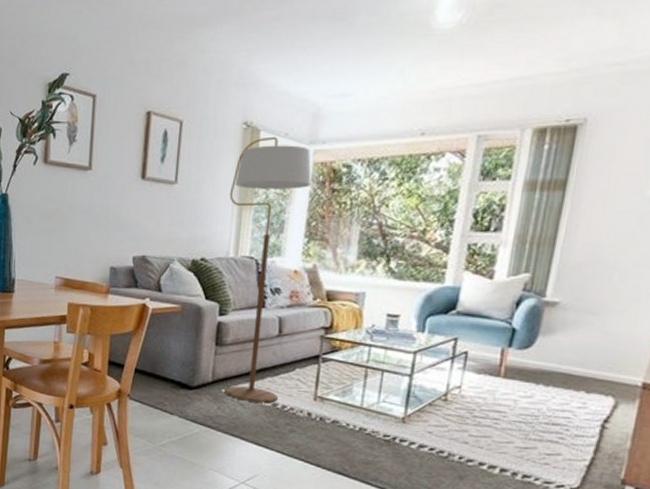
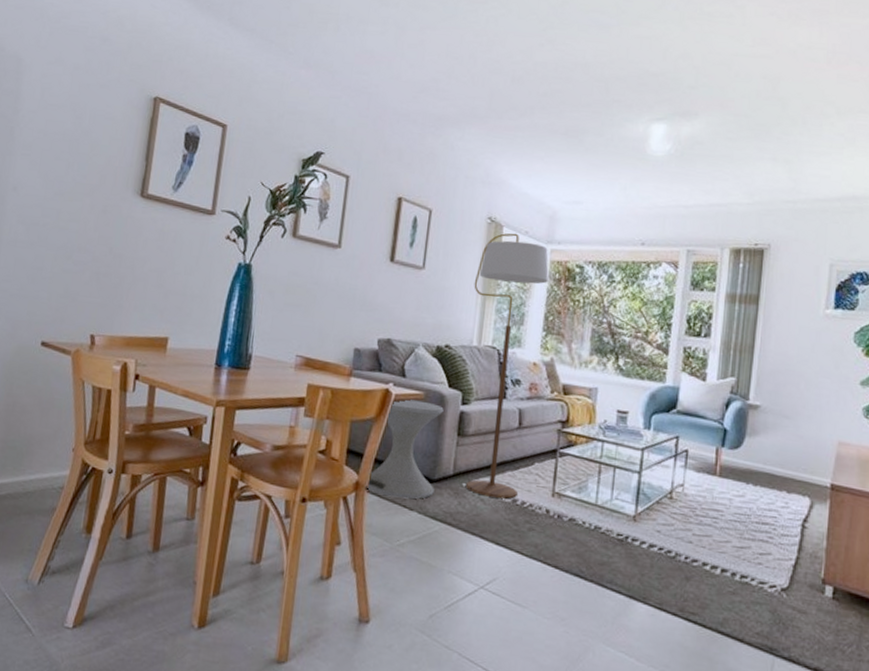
side table: none [128,313,201,405] -> present [366,400,444,499]

